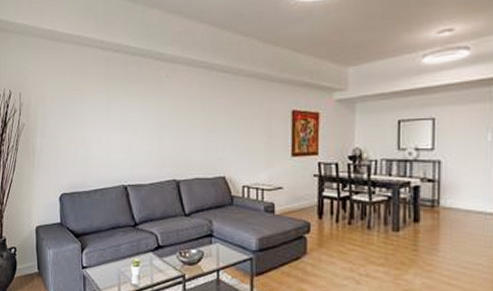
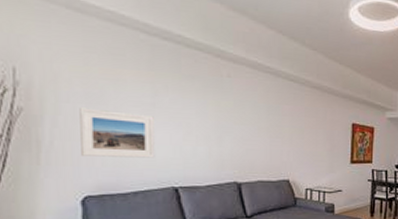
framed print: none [58,119,109,160] -> present [79,107,155,158]

